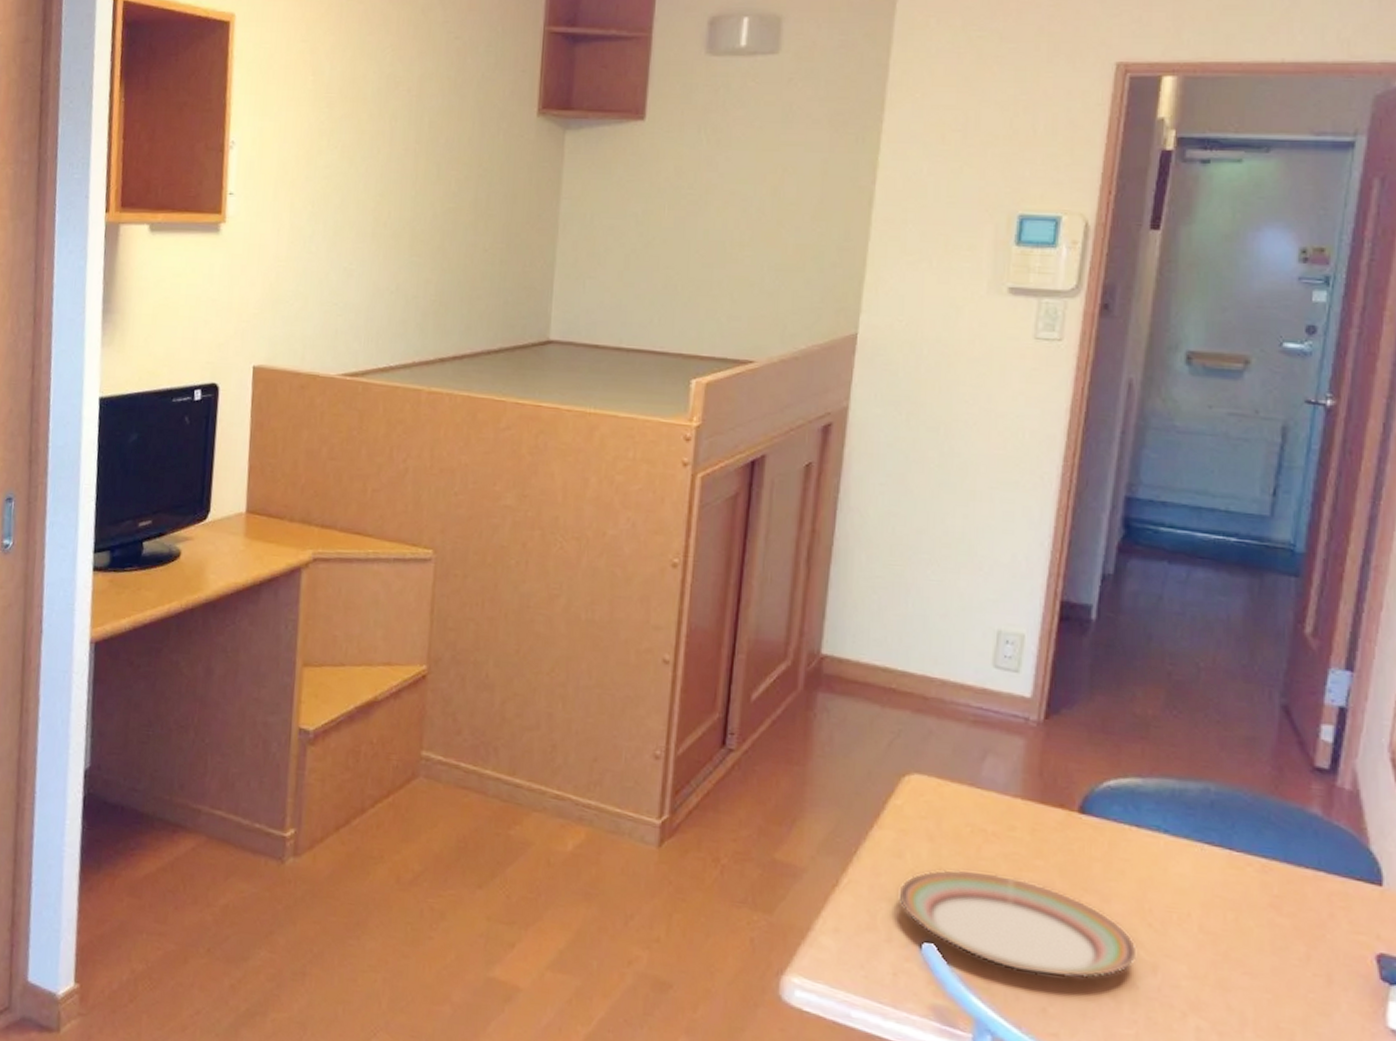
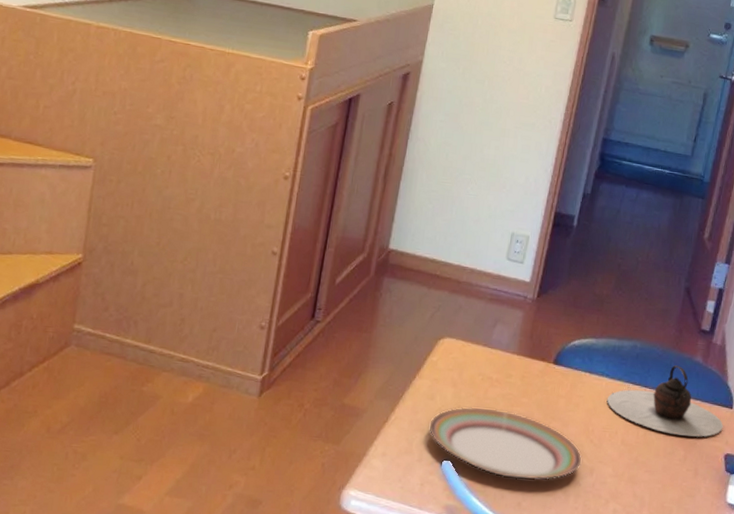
teapot: none [1168,819,1369,927] -> present [607,365,723,437]

